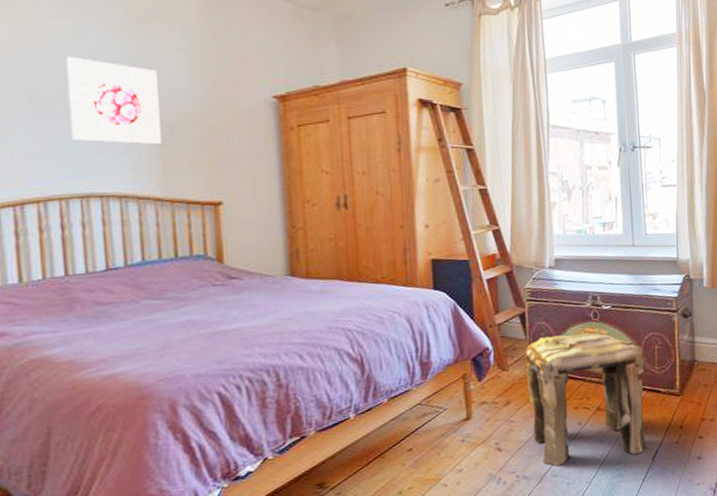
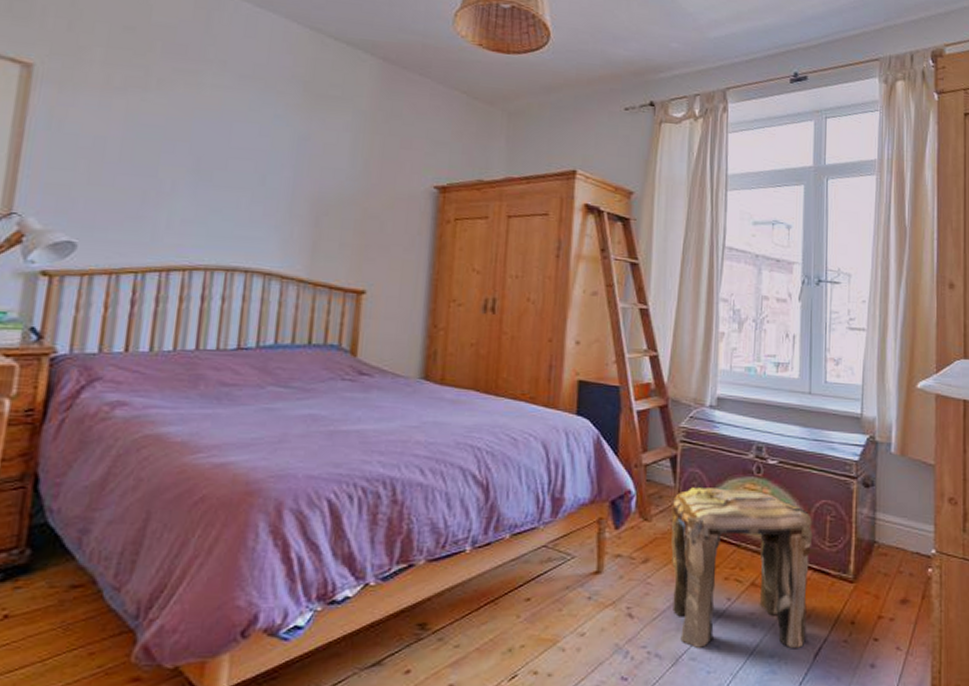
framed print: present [65,56,161,145] -> none [229,127,322,225]

